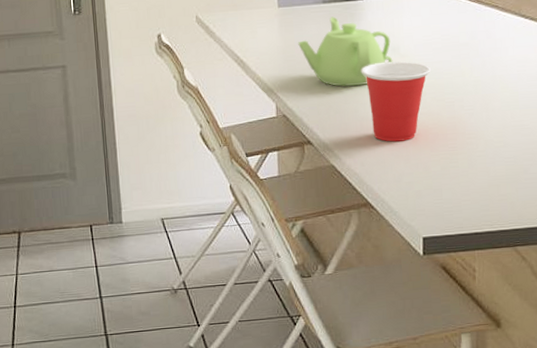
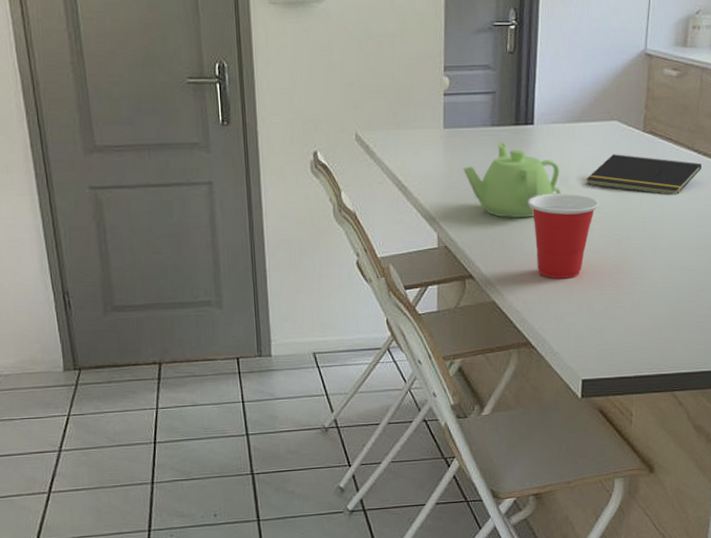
notepad: none [416,23,530,59] -> present [586,154,702,195]

